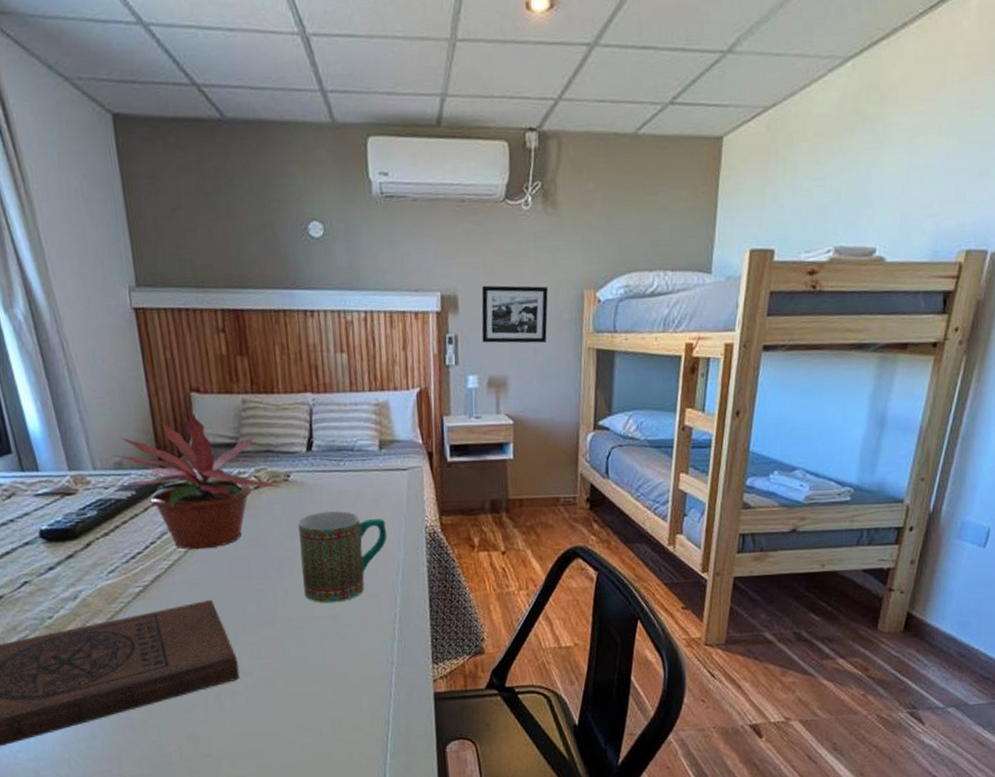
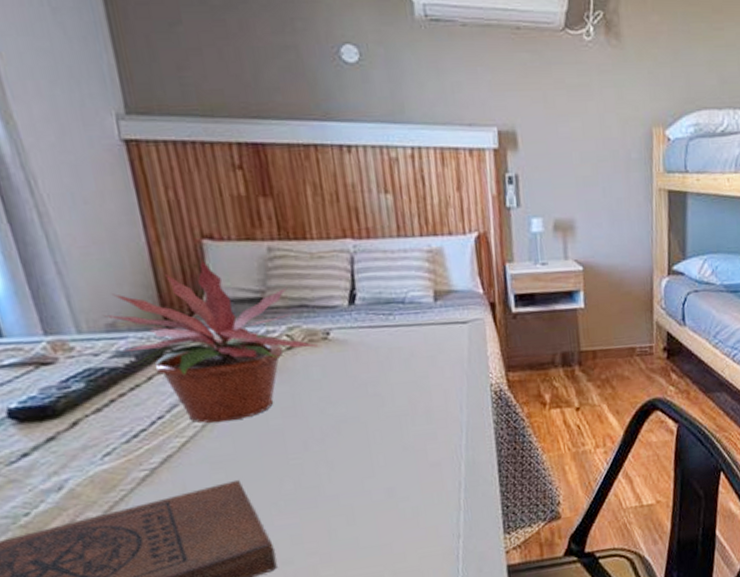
mug: present [298,511,387,604] -> none [342,371,448,476]
picture frame: present [481,285,548,344] -> none [542,120,616,184]

